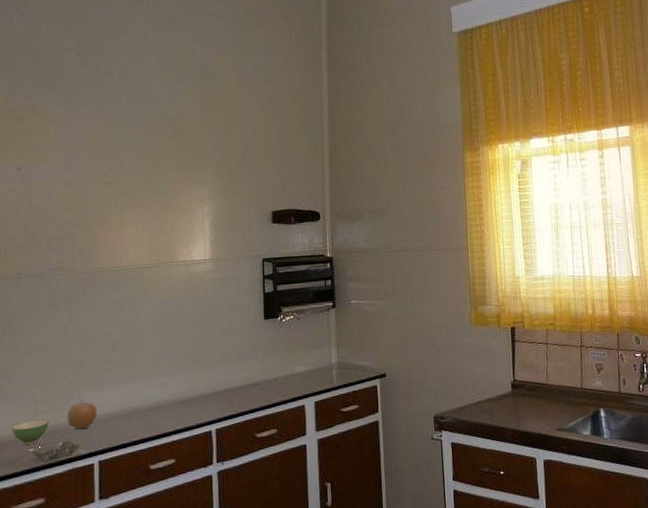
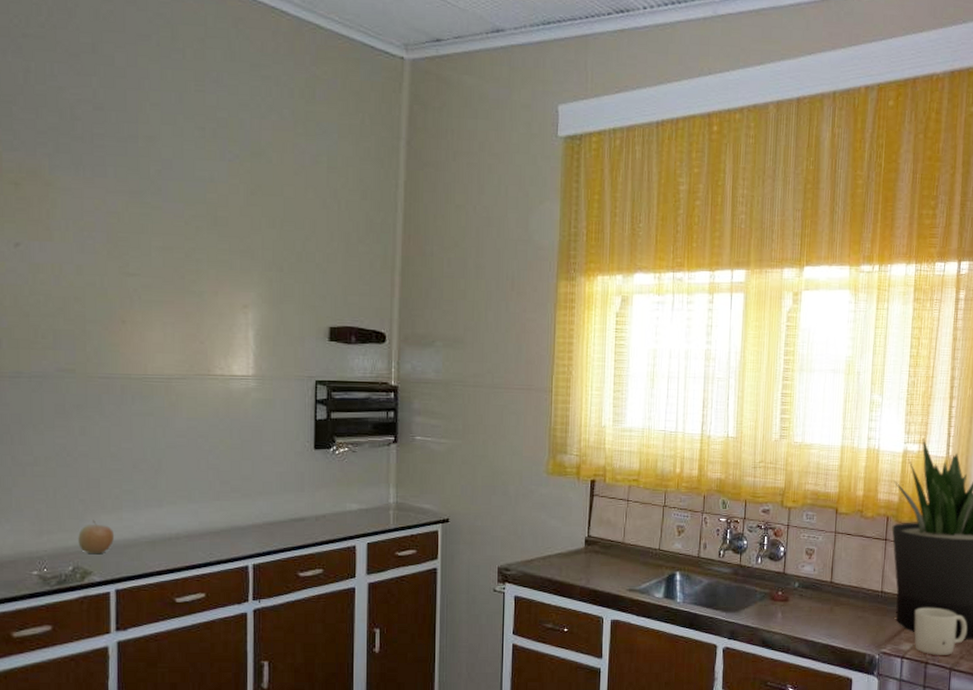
bowl: present [12,419,49,445] -> none [11,540,56,567]

